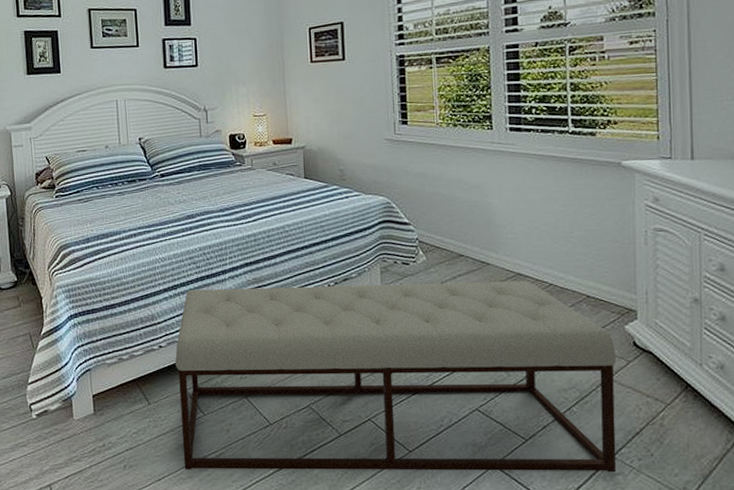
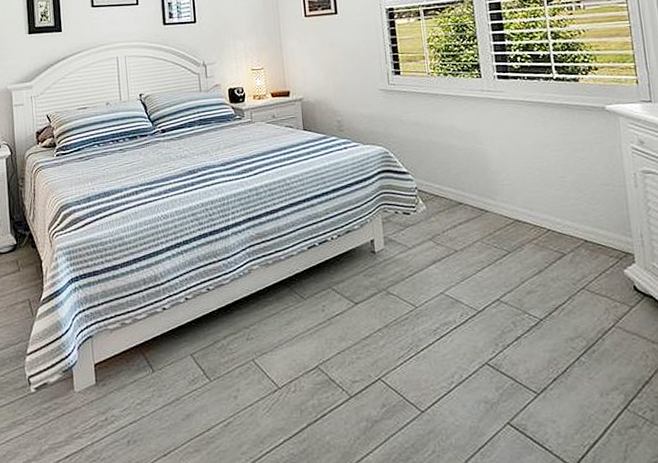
bench: present [174,281,617,473] -> none [179,227,631,443]

